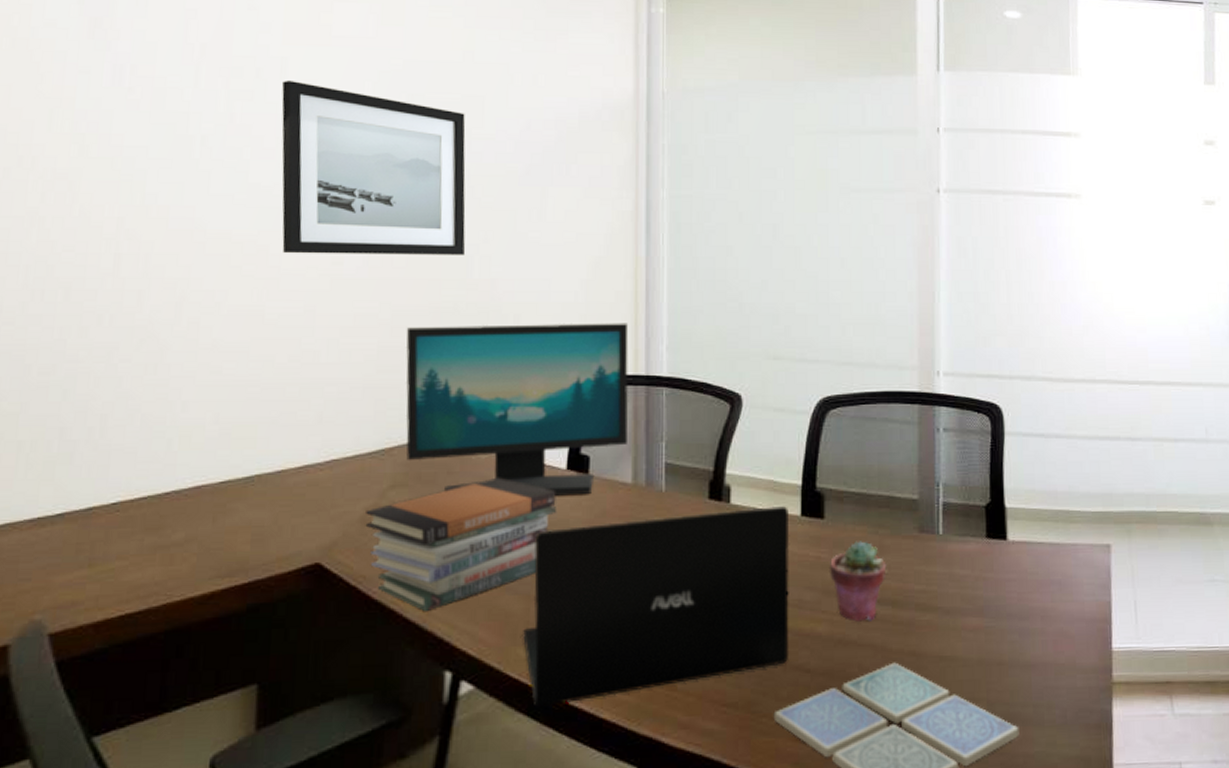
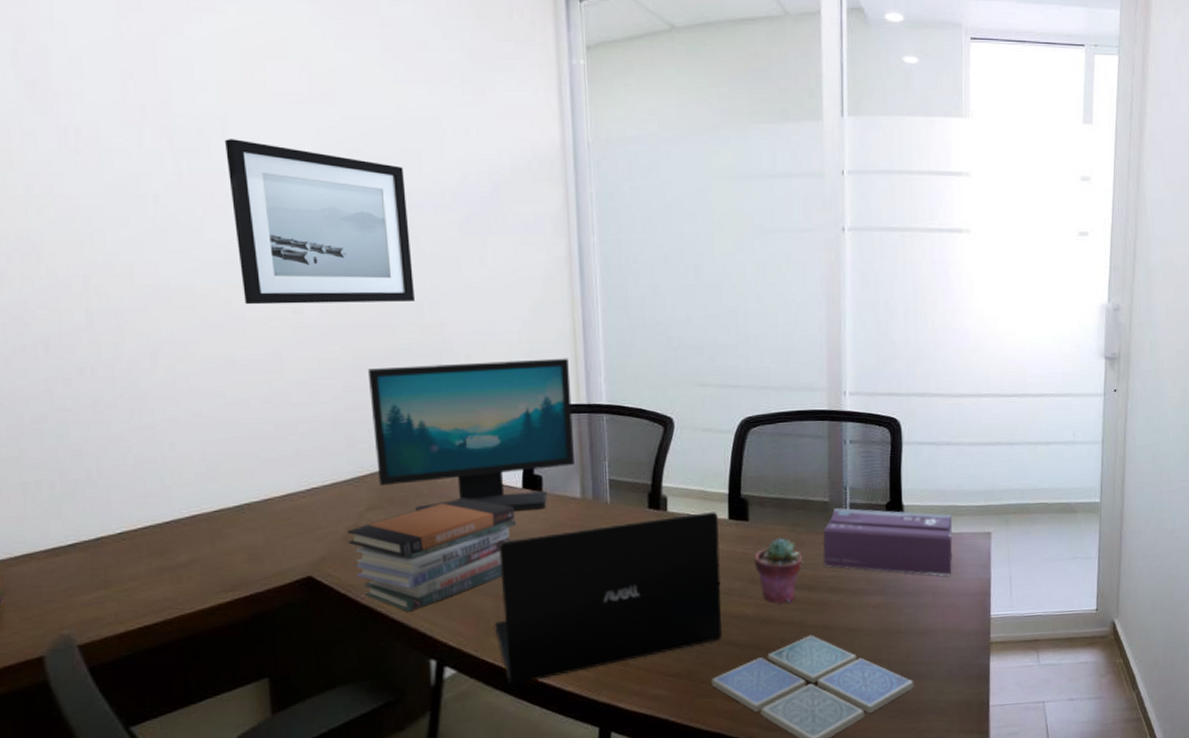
tissue box: none [911,508,1065,597] -> present [823,508,953,576]

